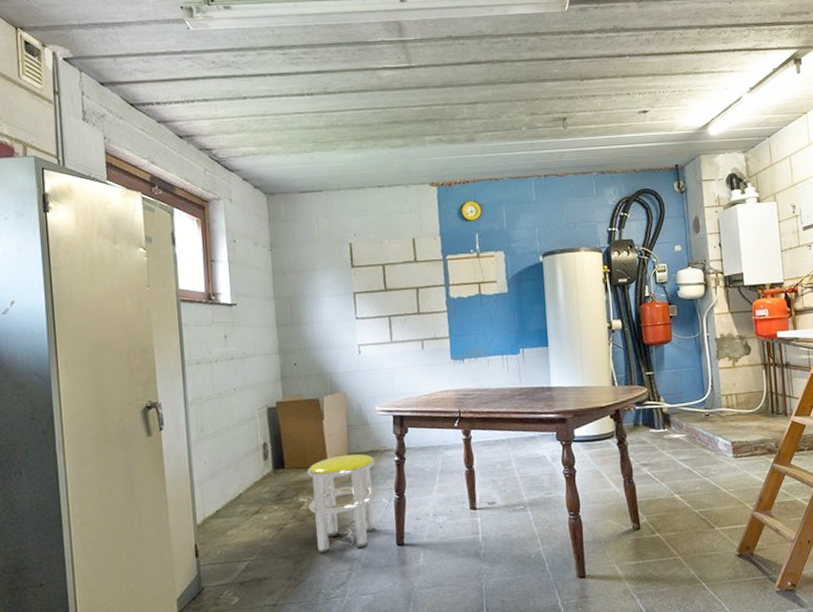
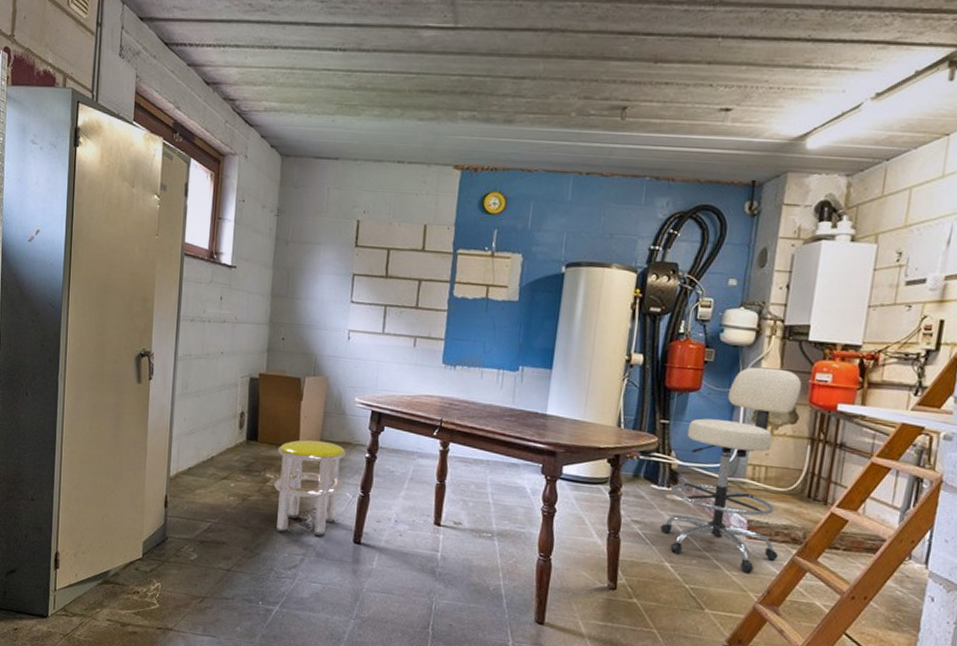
stool: none [665,312,761,488] -> present [660,367,802,573]

